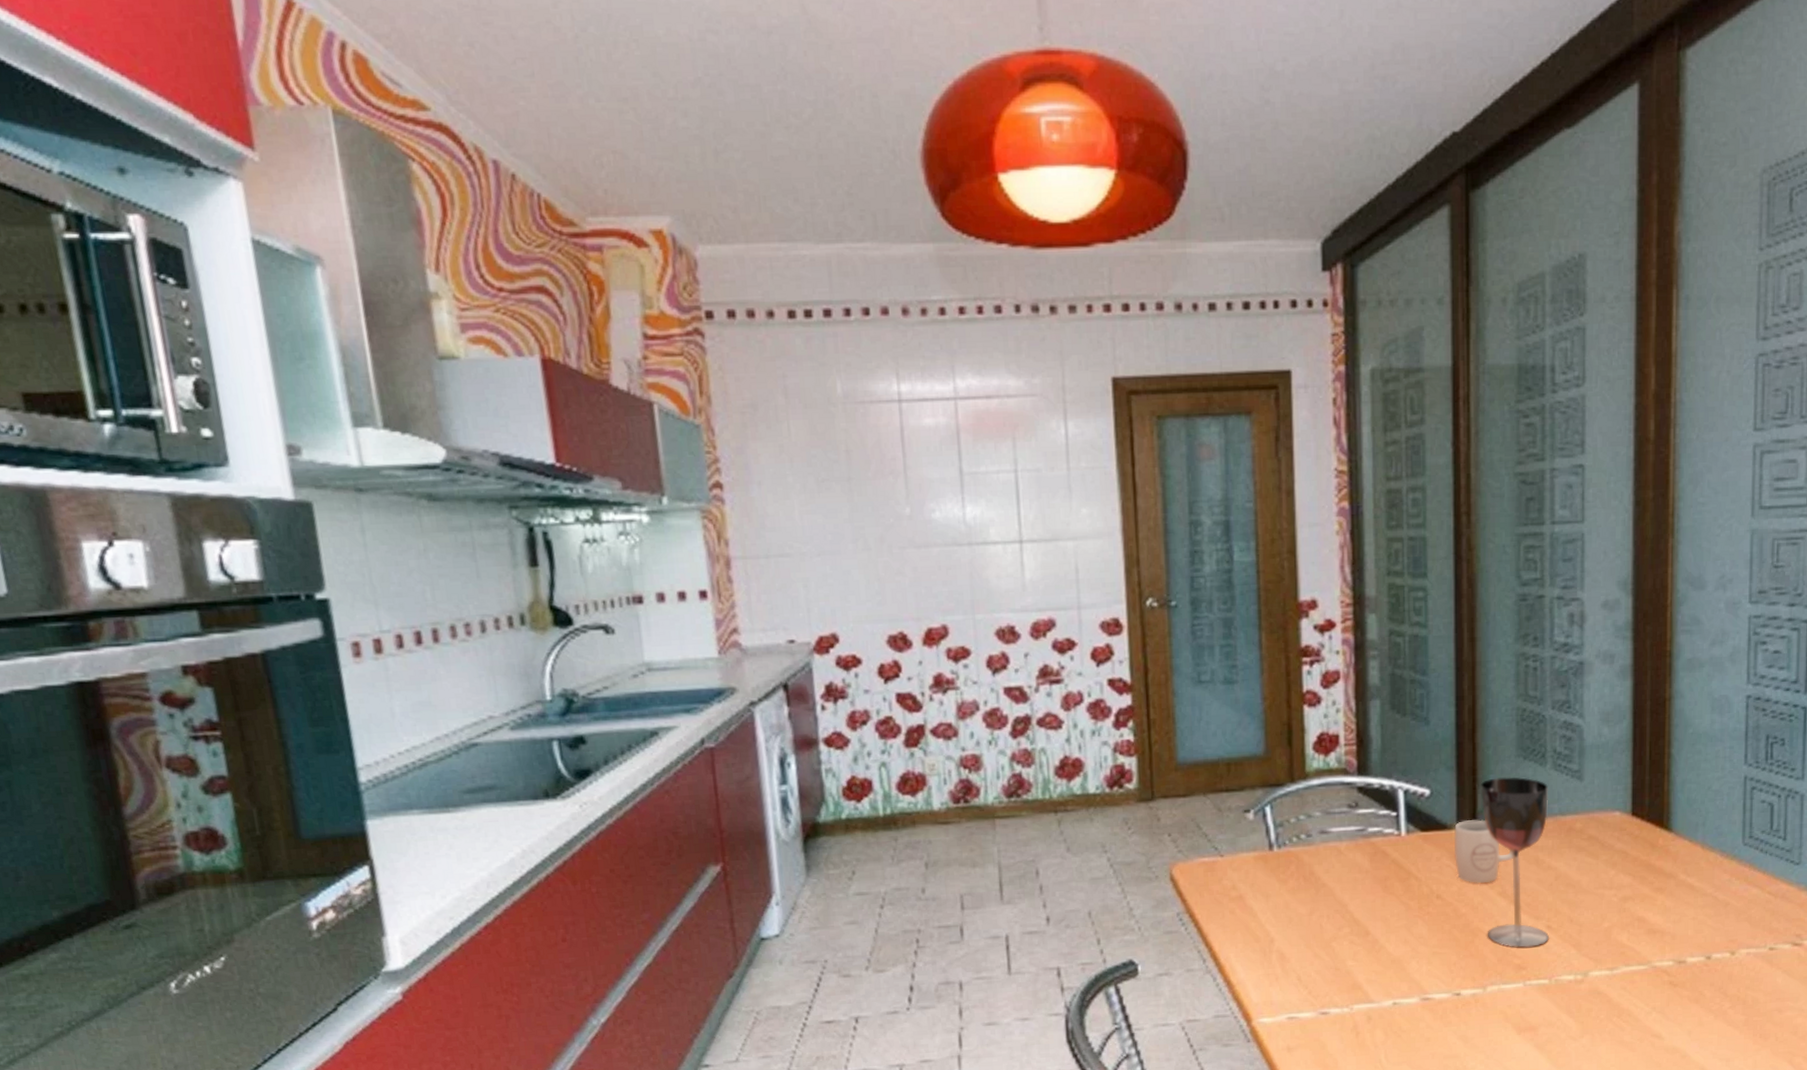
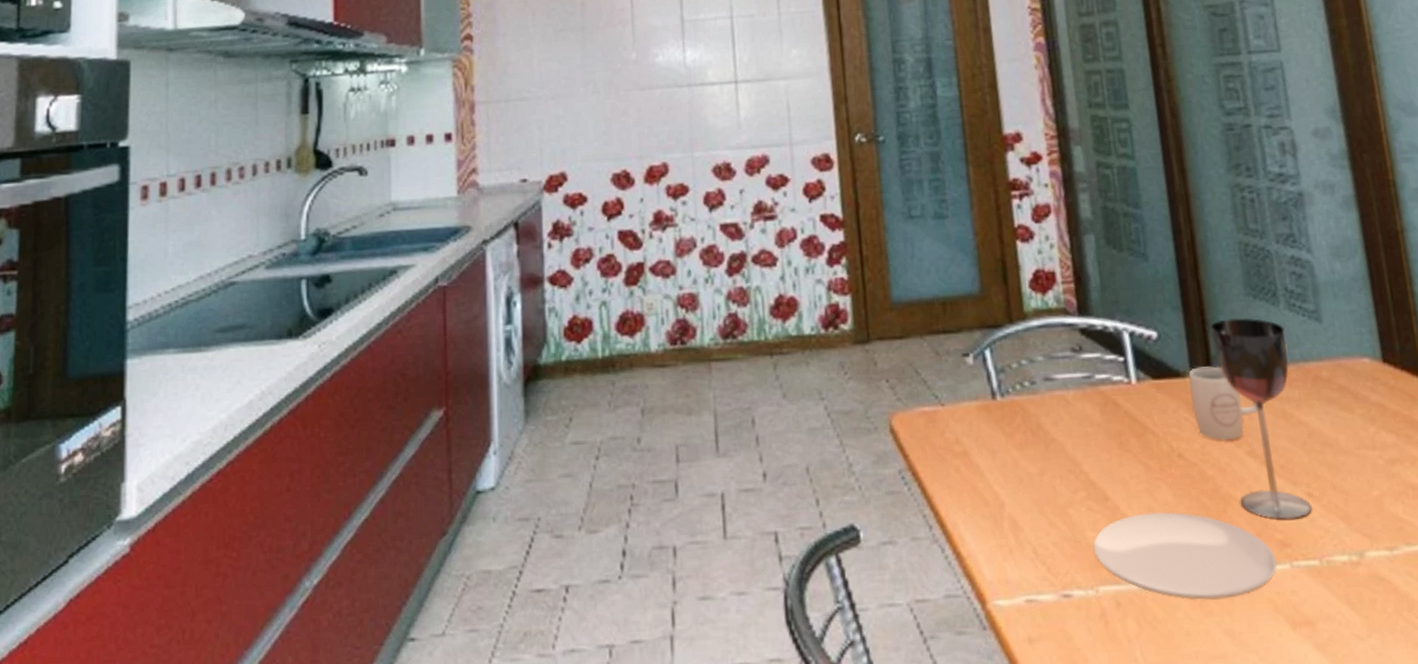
plate: none [1351,943,1512,1013] -> present [1093,512,1278,600]

